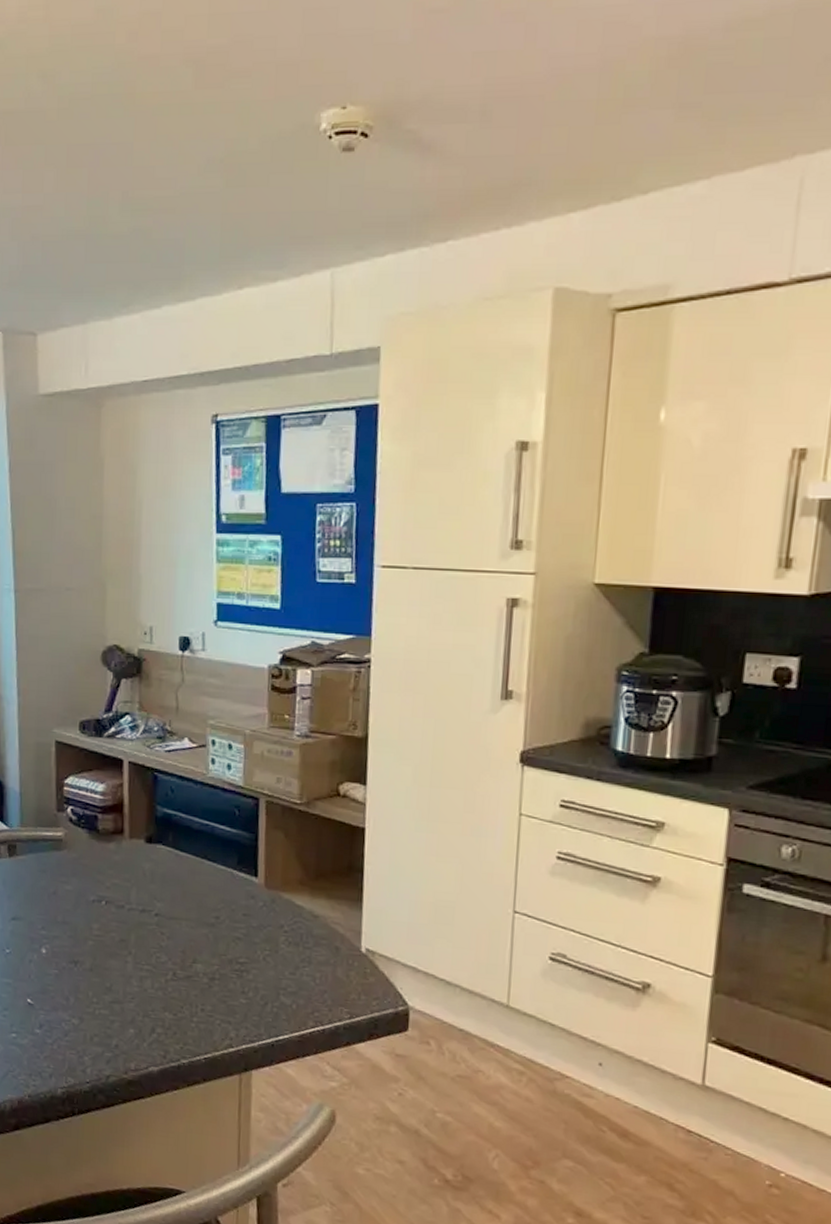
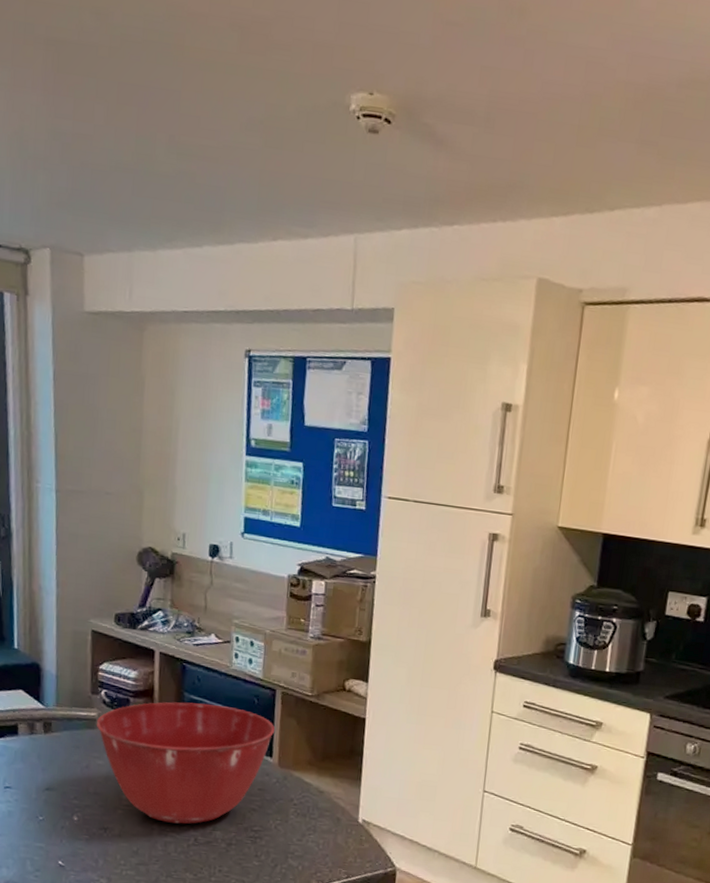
mixing bowl: none [62,816,260,956] -> present [96,702,275,824]

